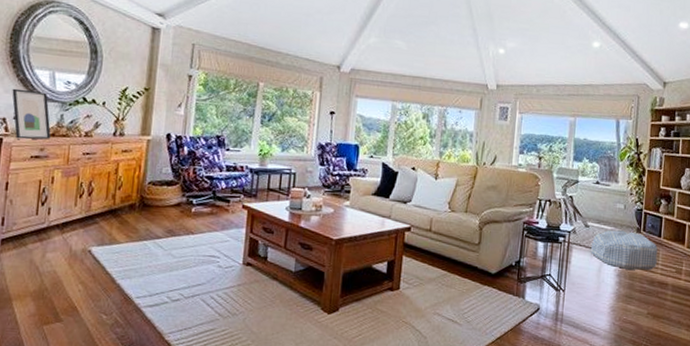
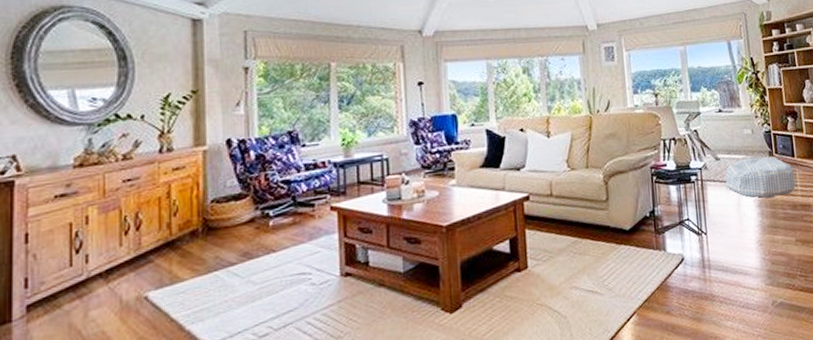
picture frame: present [12,88,52,140] -> none [21,116,79,178]

